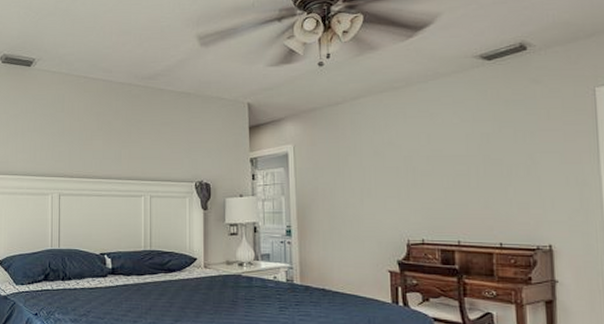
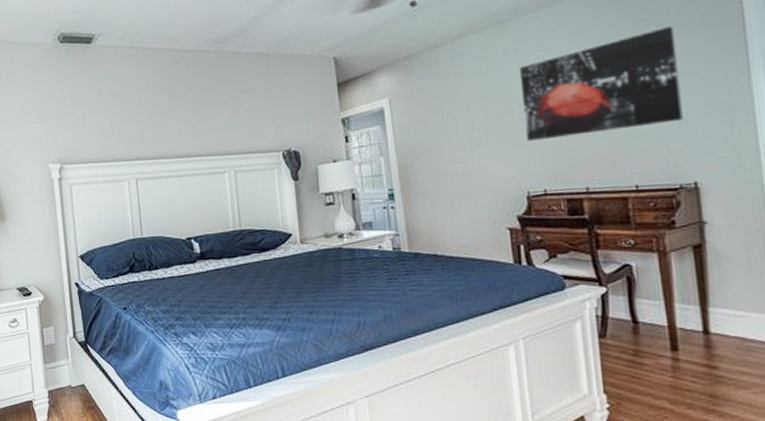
wall art: none [407,108,543,196] -> present [518,26,683,142]

